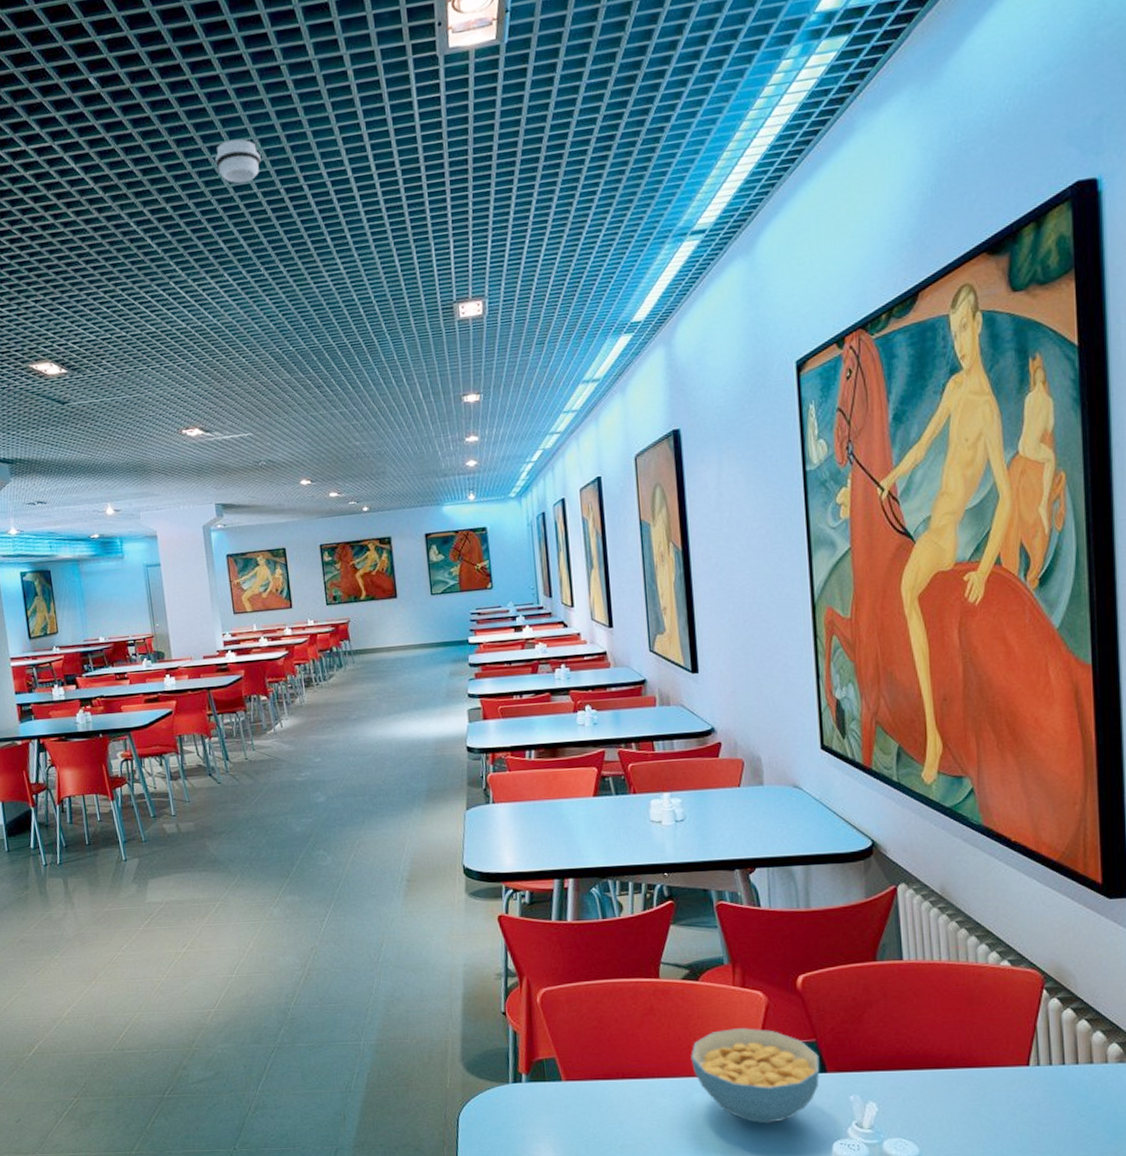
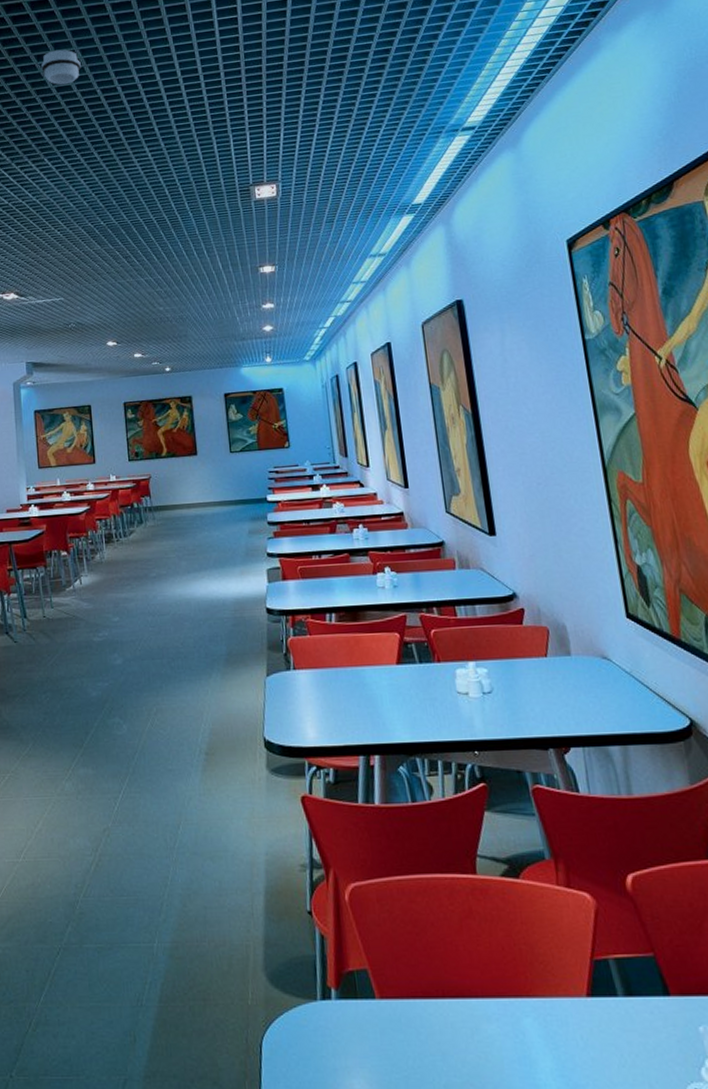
cereal bowl: present [691,1028,820,1123] -> none [517,937,663,1059]

